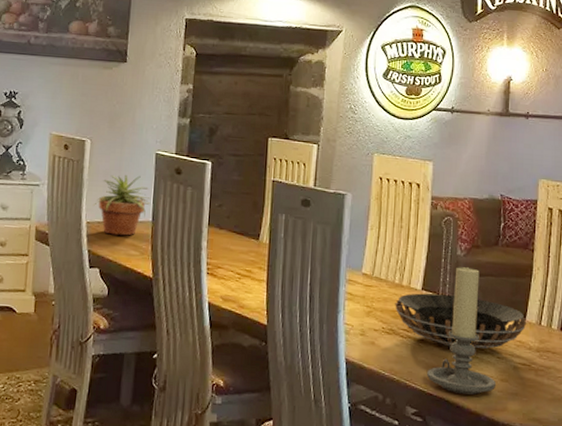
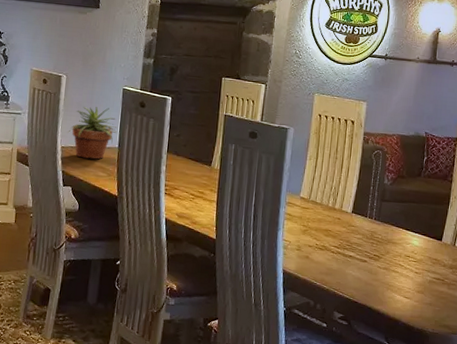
decorative bowl: present [395,293,527,349] -> none [328,215,443,265]
candle holder: present [426,266,497,395] -> none [352,194,414,304]

